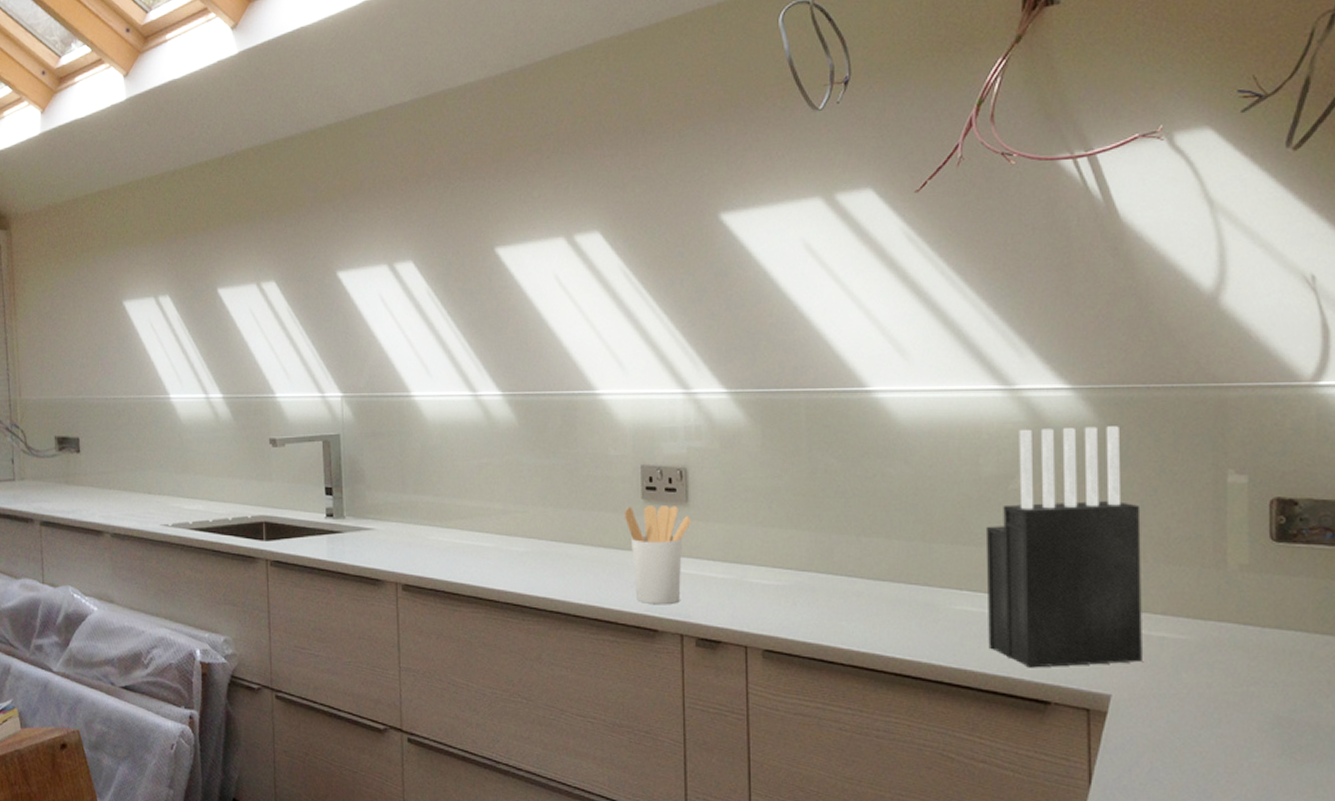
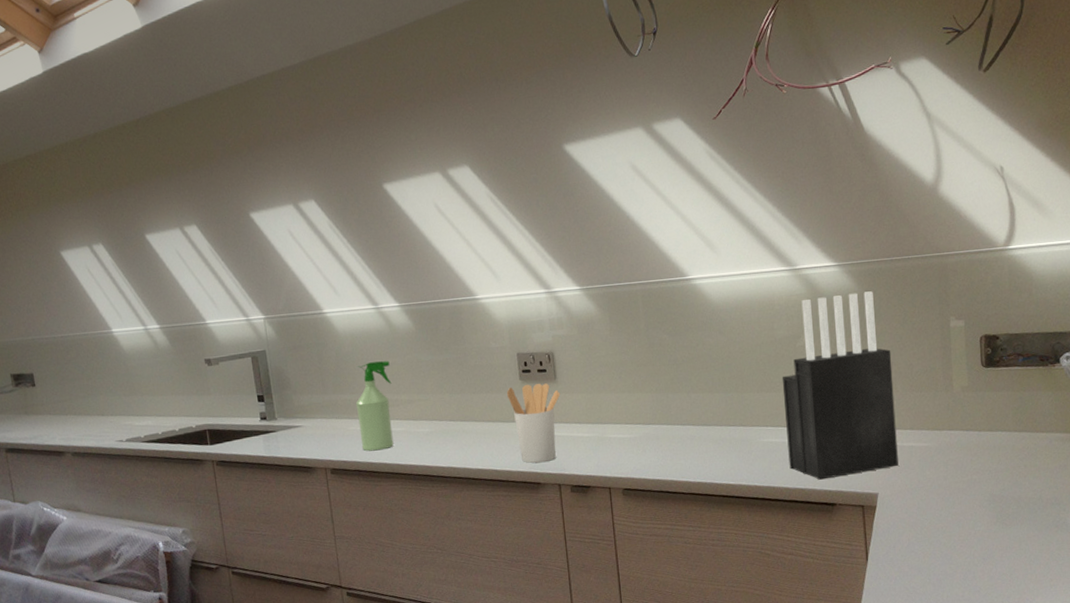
spray bottle: none [439,460,485,568] -> present [355,361,394,452]

